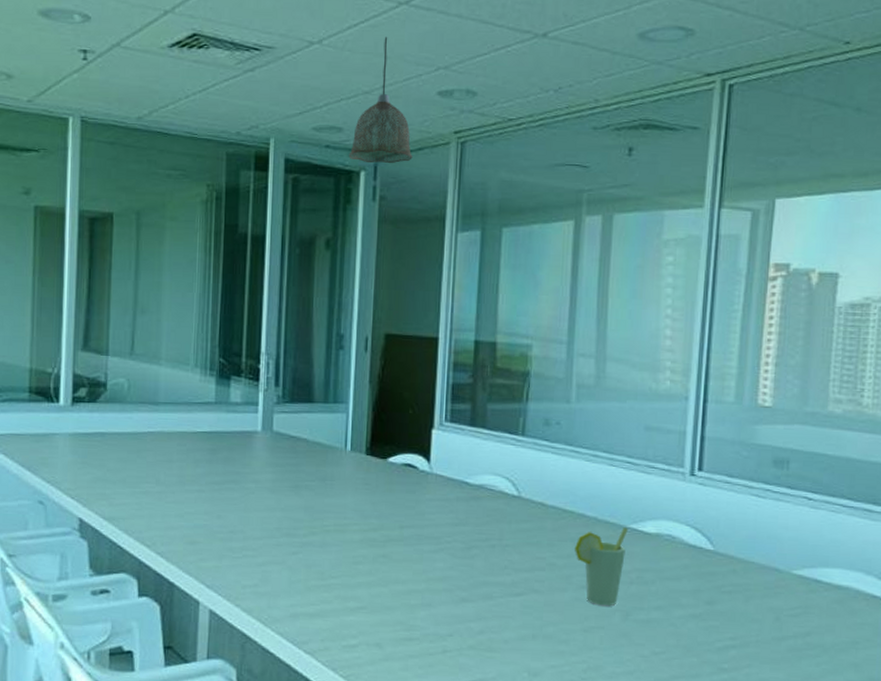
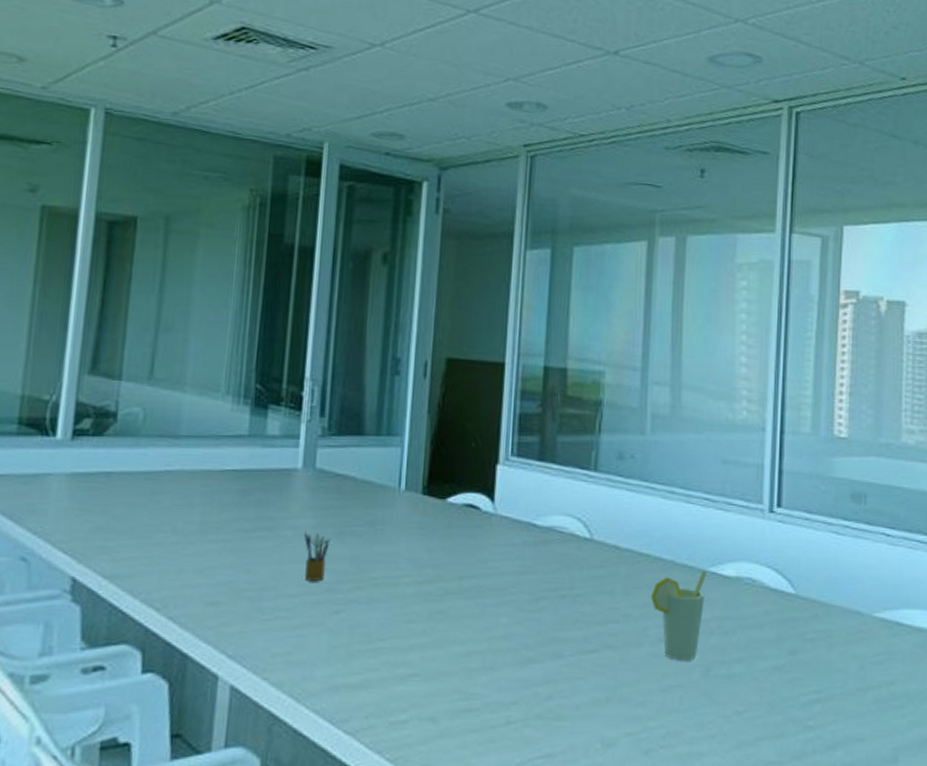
pencil box: none [265,484,287,526] -> present [304,531,330,581]
pendant lamp: present [348,37,413,164] -> none [410,44,479,175]

